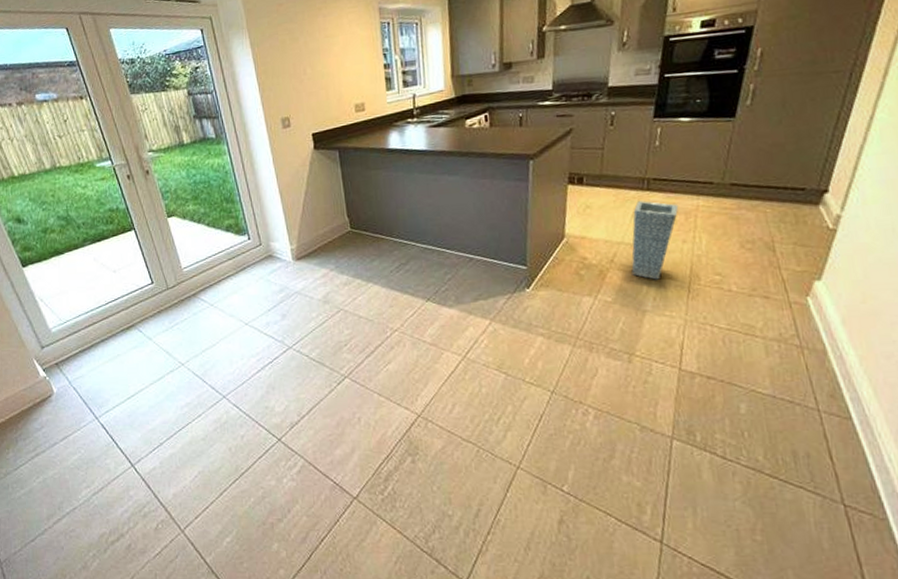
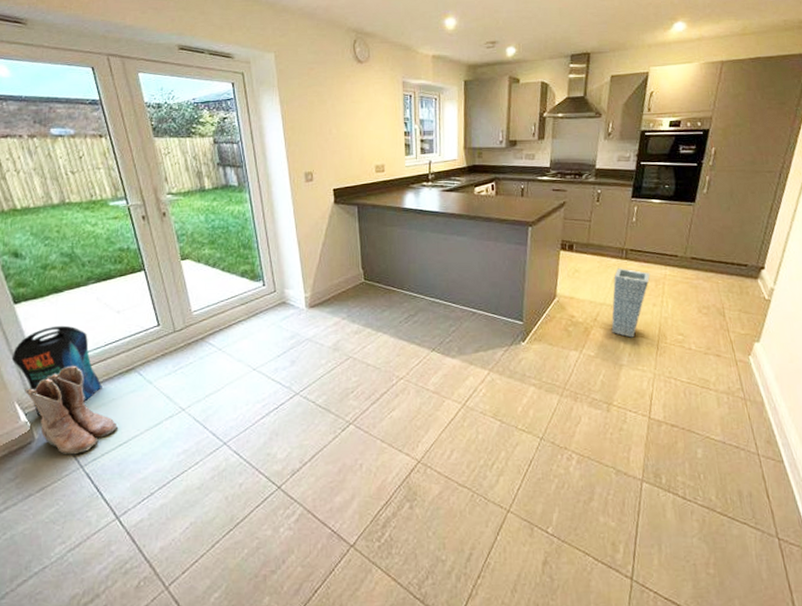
pouch: none [26,286,107,371] -> present [11,325,102,416]
boots: none [40,323,125,407] -> present [25,365,118,455]

